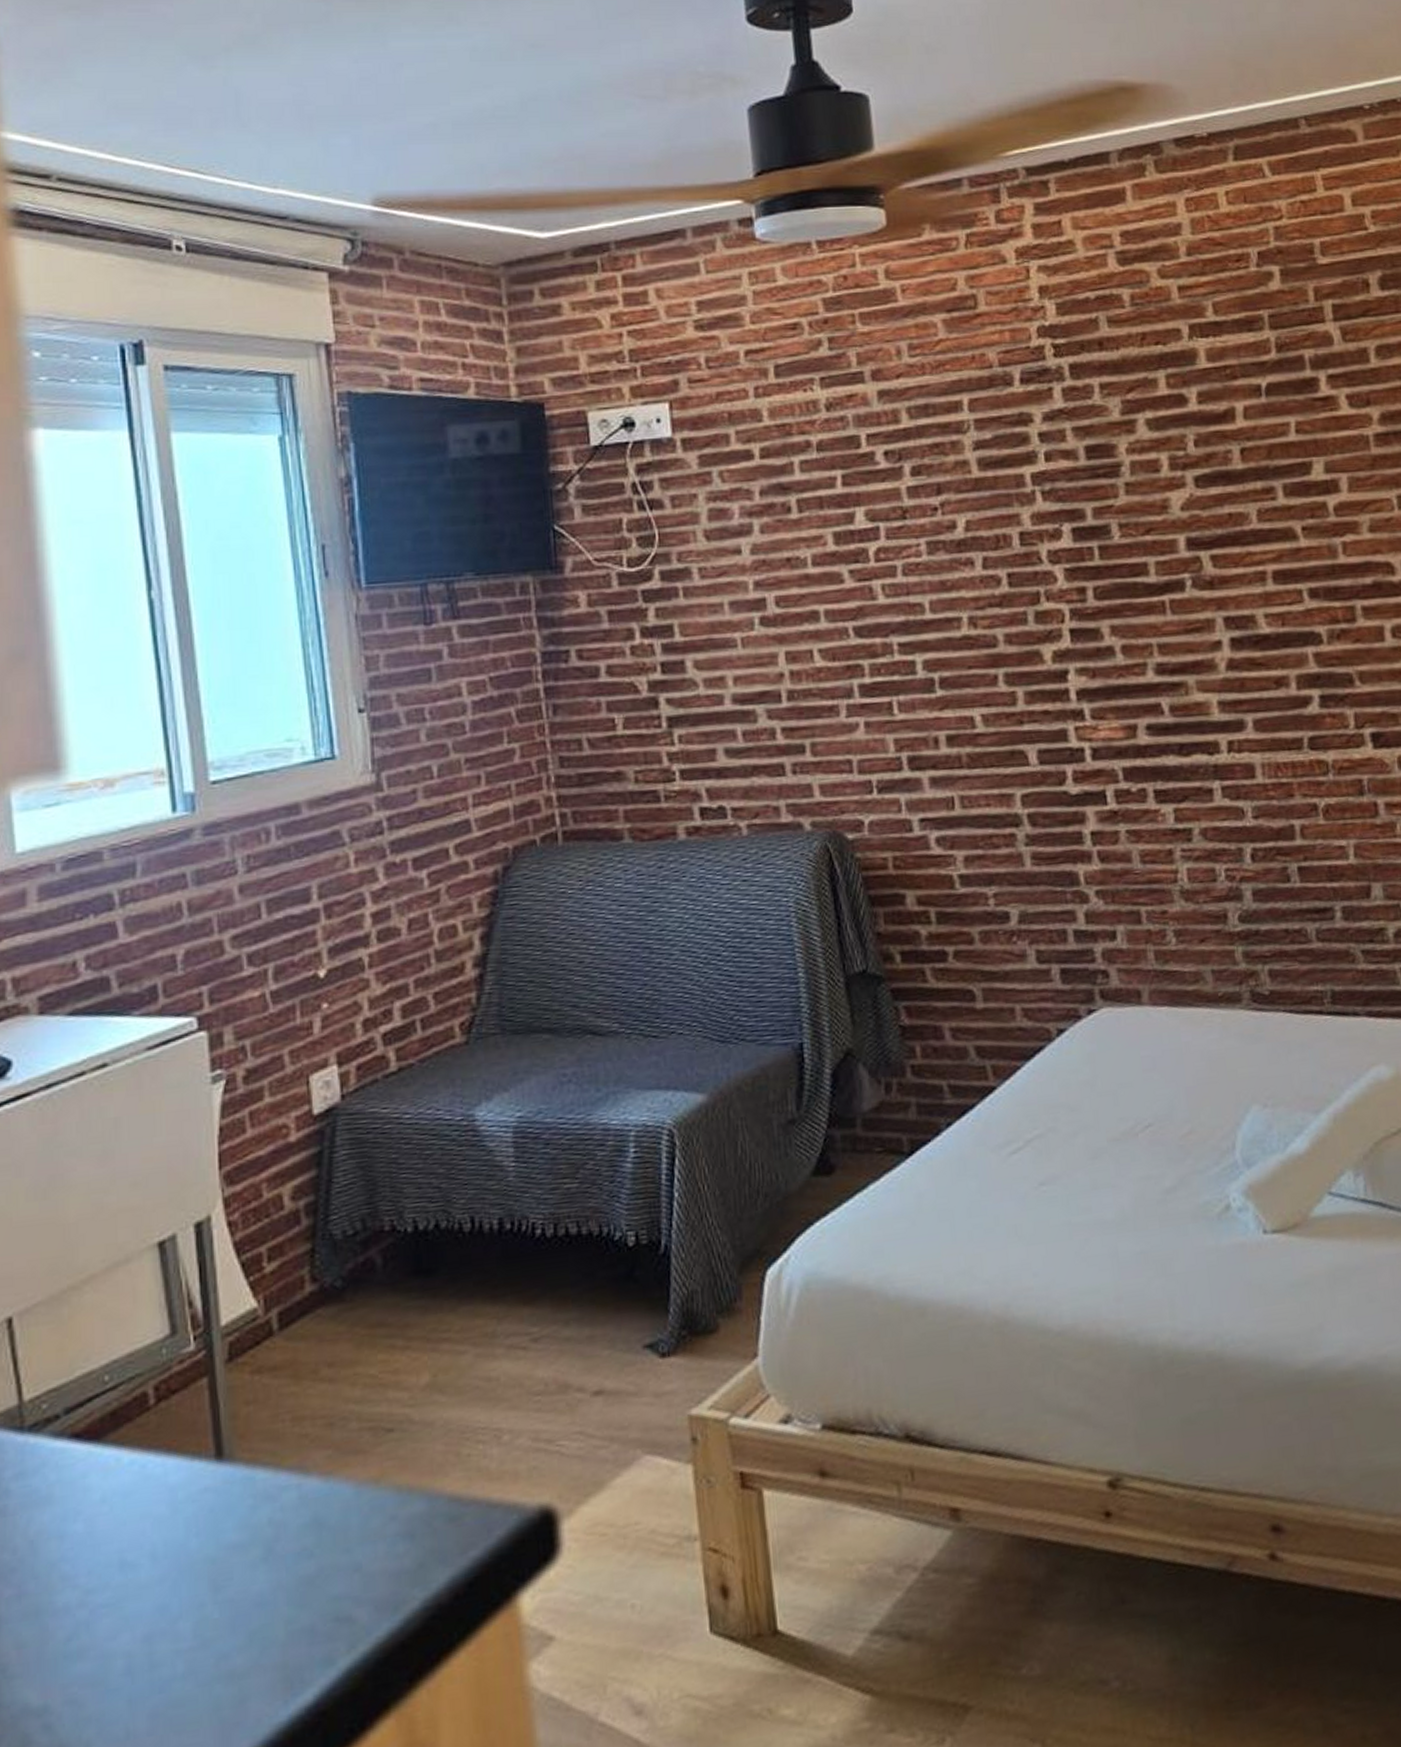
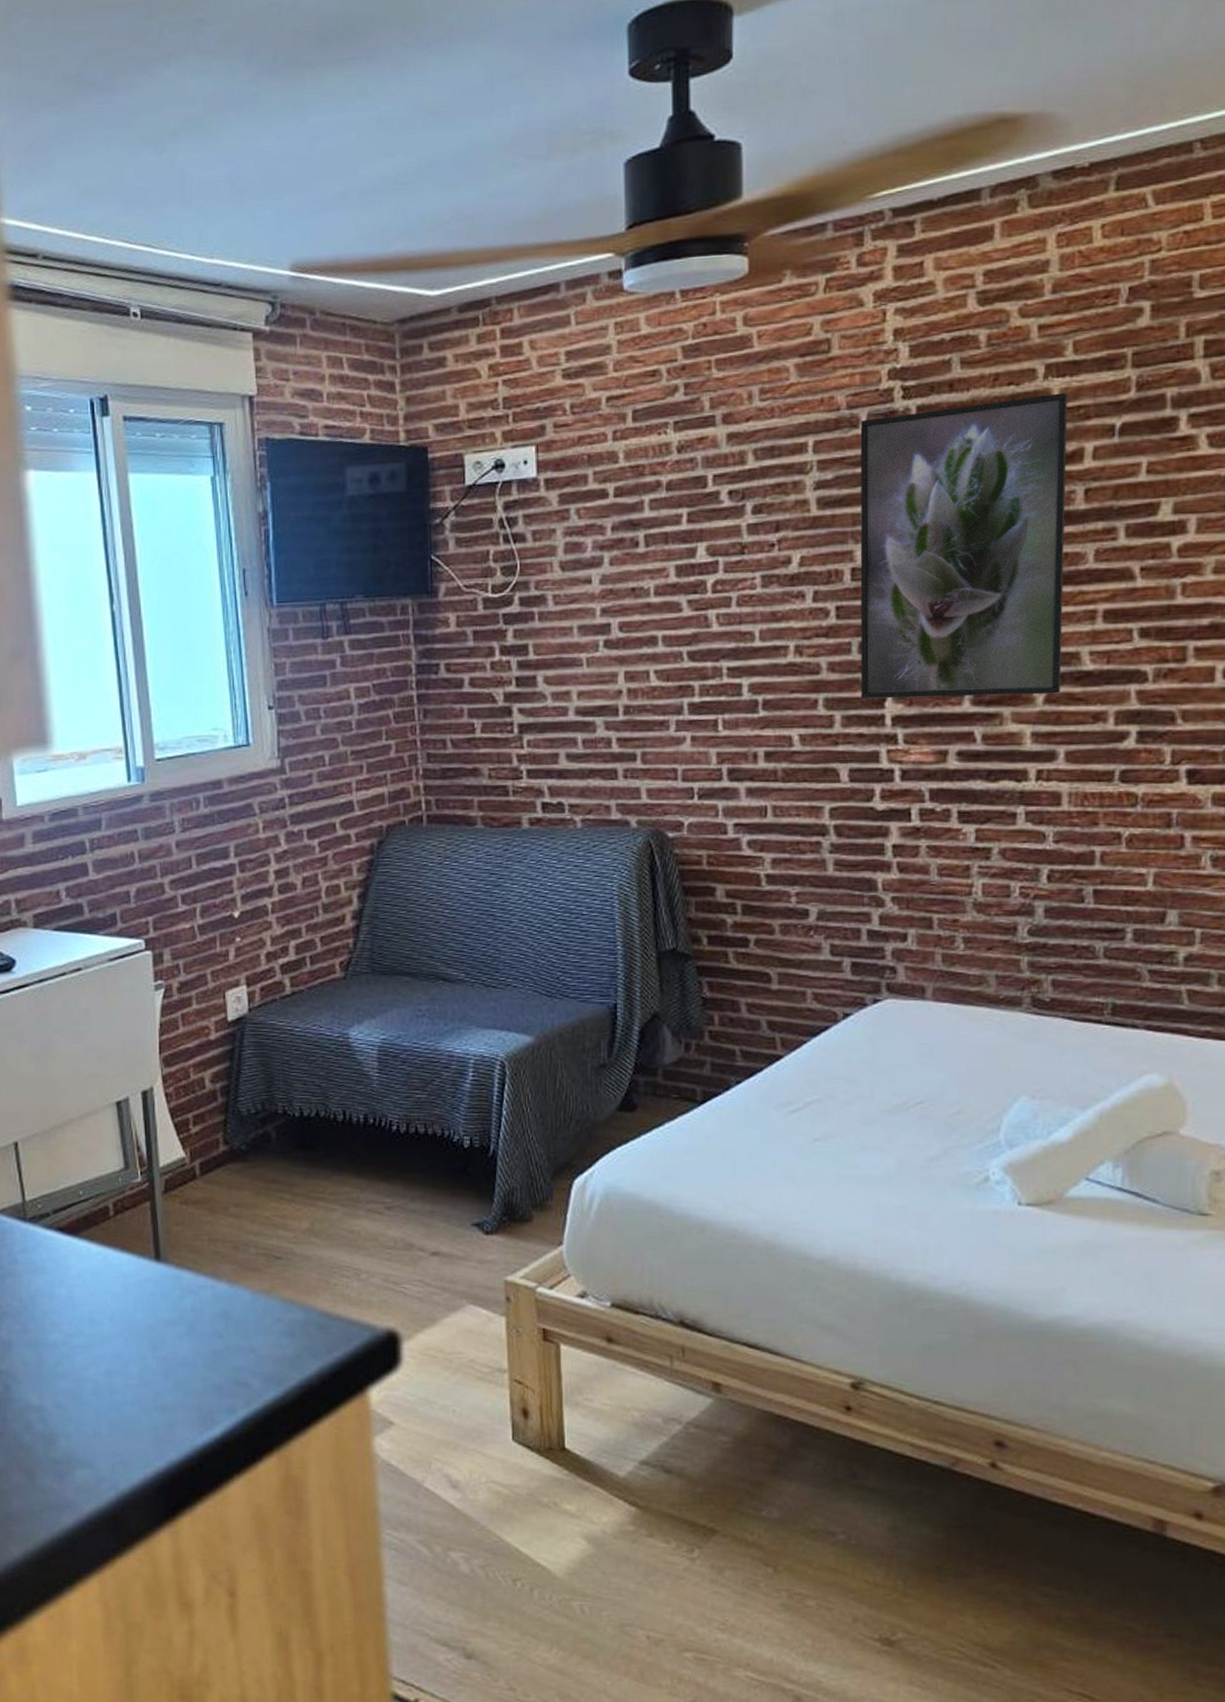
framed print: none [1014,353,1242,672] -> present [860,393,1067,699]

